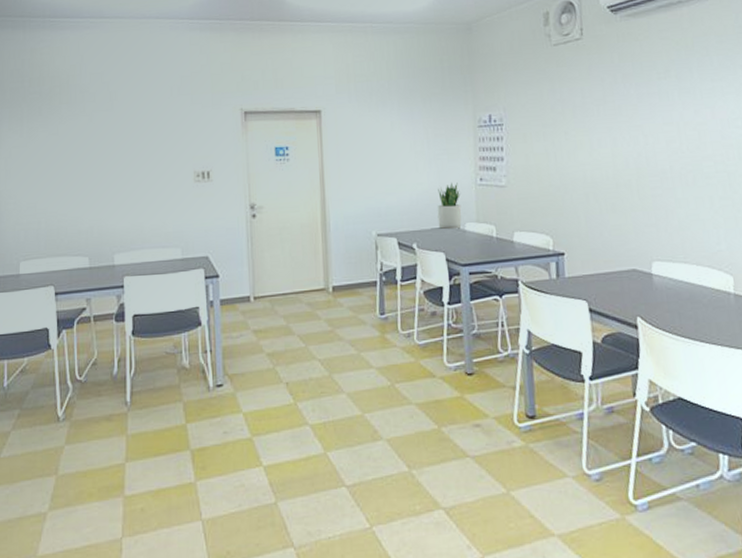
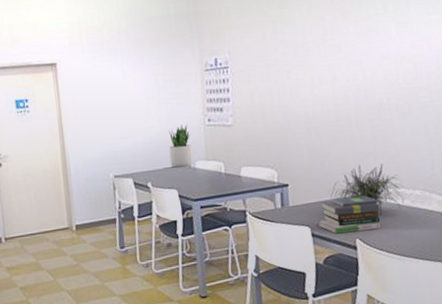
books: none [597,270,664,310] -> present [319,196,382,234]
plant: none [608,235,692,294] -> present [329,163,407,217]

